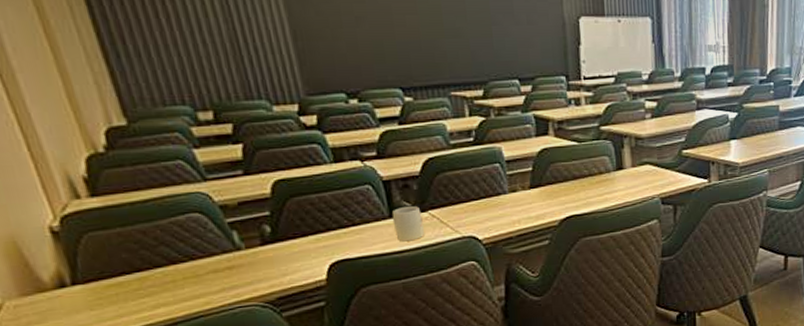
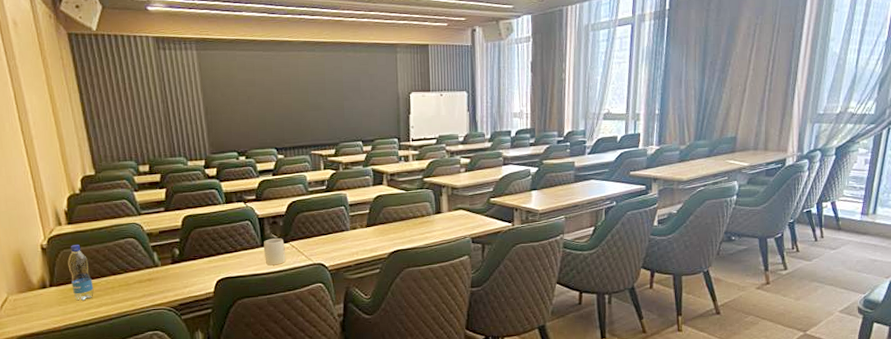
bottle: none [96,225,145,302] -> present [68,245,94,301]

